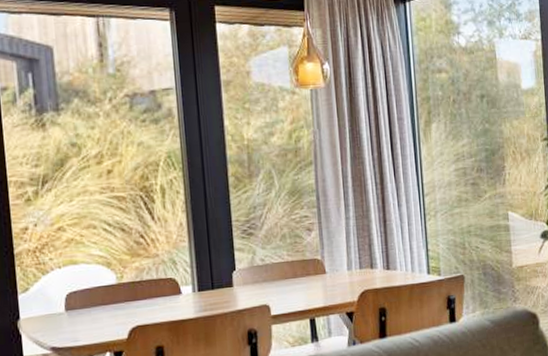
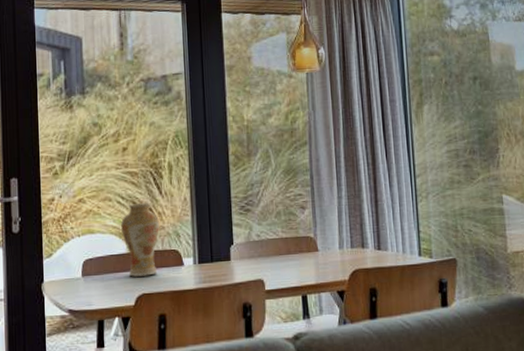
vase: none [108,229,153,310] -> present [121,203,159,278]

